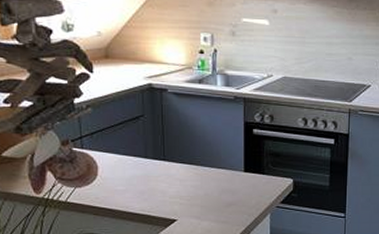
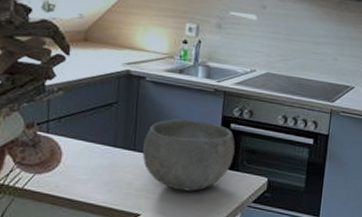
bowl: none [173,128,259,196] -> present [142,119,235,191]

